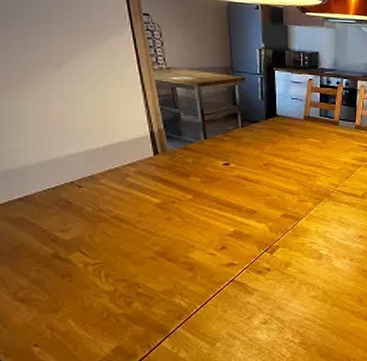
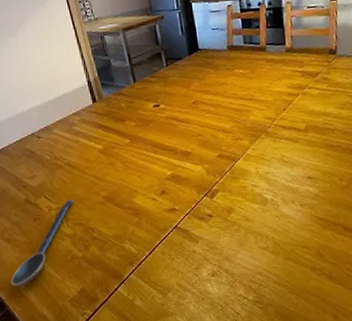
spoon: none [21,254,118,351] -> present [10,199,74,286]

